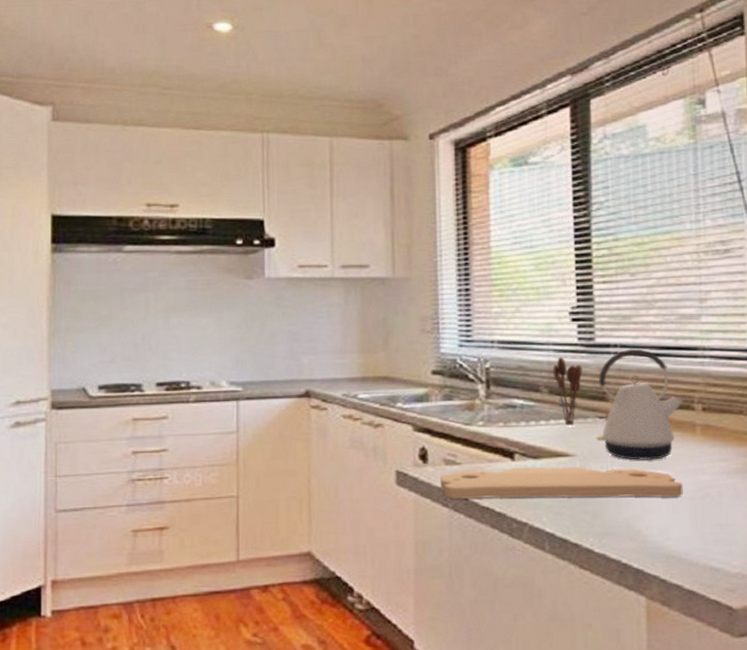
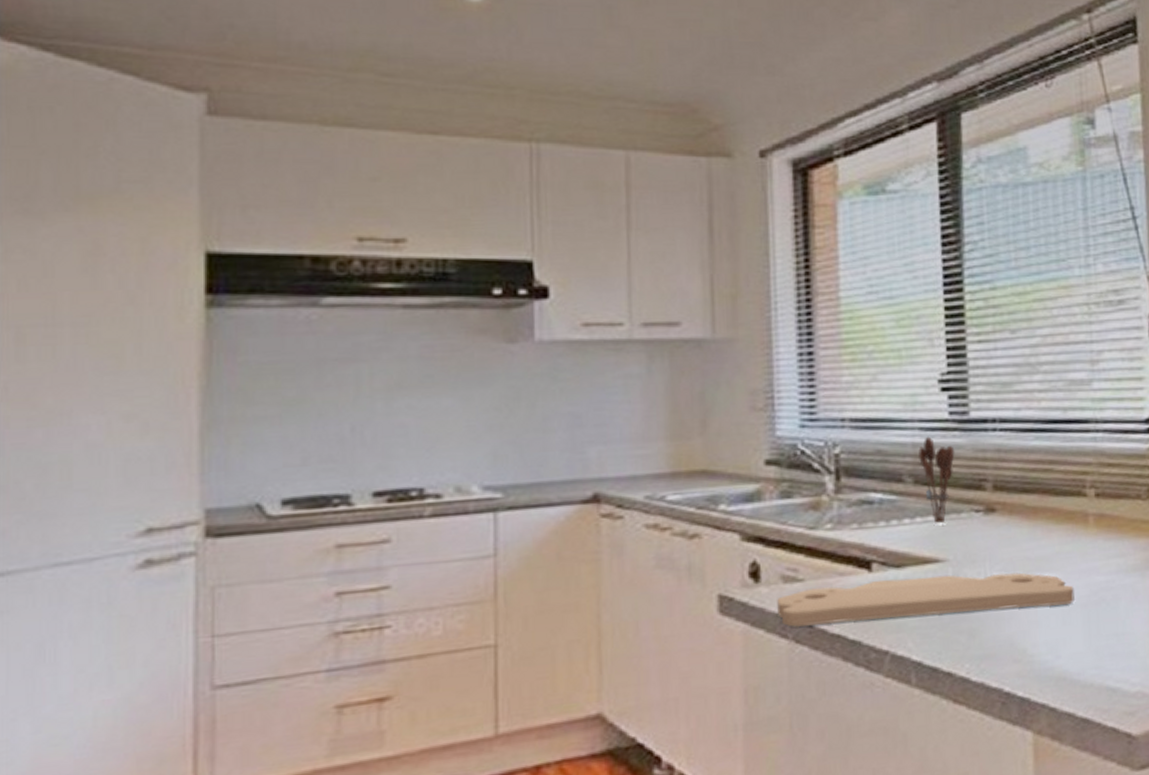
kettle: present [596,348,684,461] -> none [972,423,1074,563]

